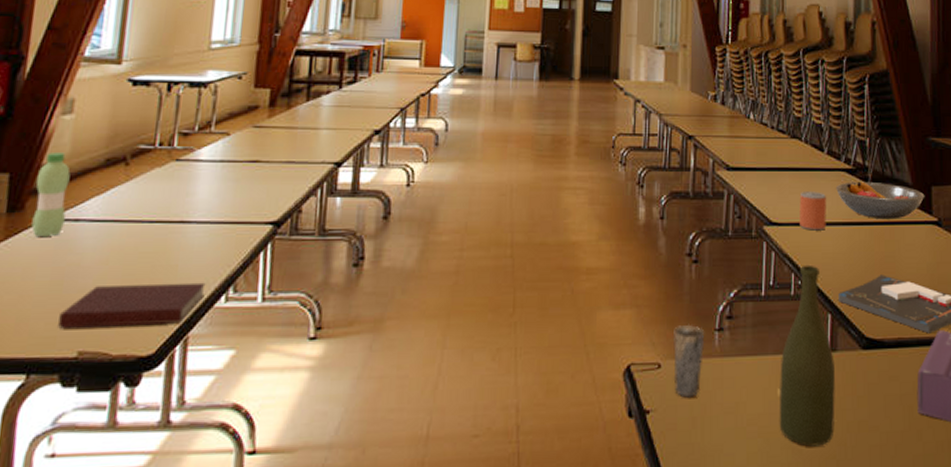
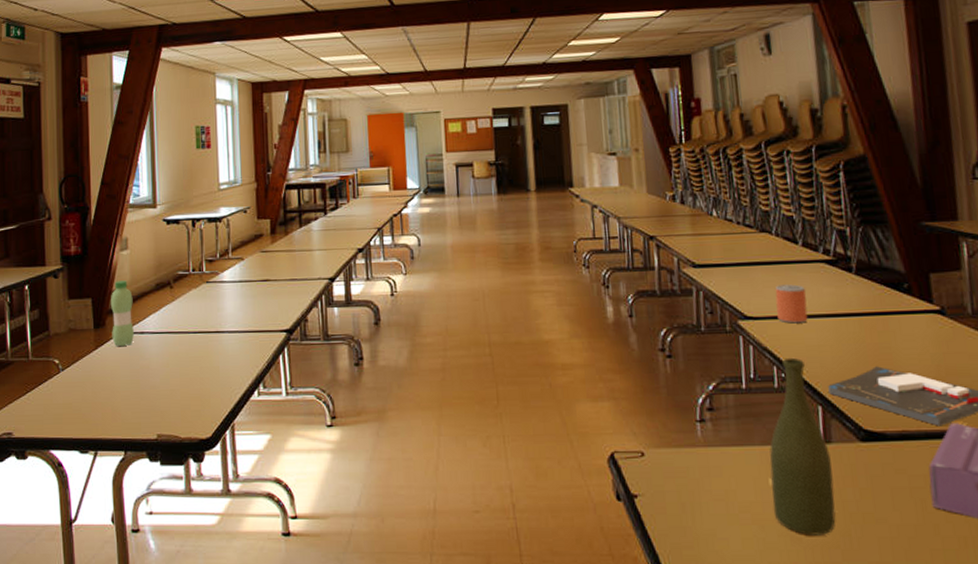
notebook: present [58,282,206,329] -> none [141,380,242,417]
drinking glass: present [673,324,705,398] -> none [654,415,687,484]
fruit bowl: present [836,181,925,220] -> none [815,272,923,310]

